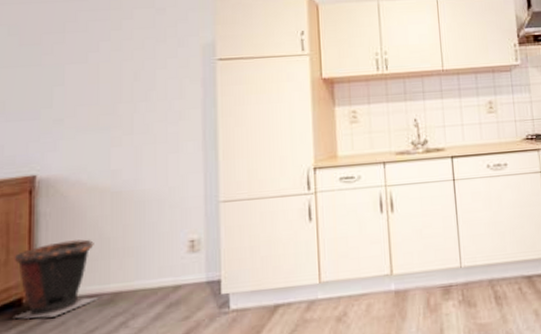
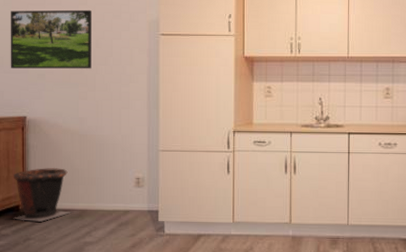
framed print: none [14,35,128,115] -> present [10,9,92,69]

